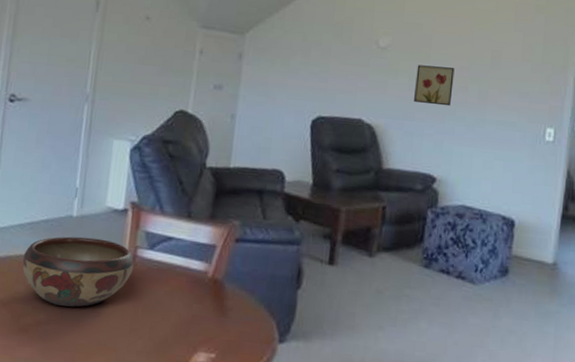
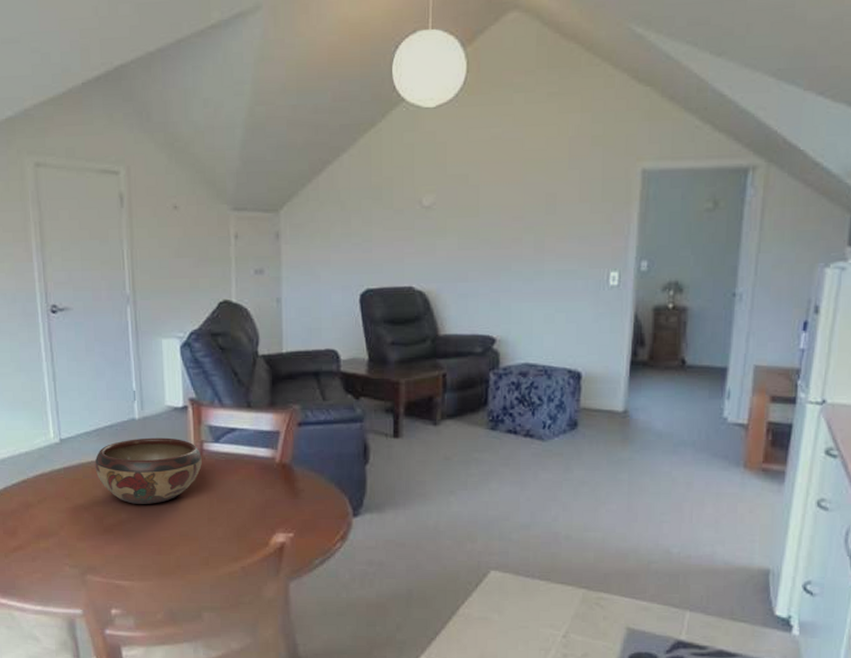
wall art: present [414,65,455,106] -> none [466,219,507,262]

